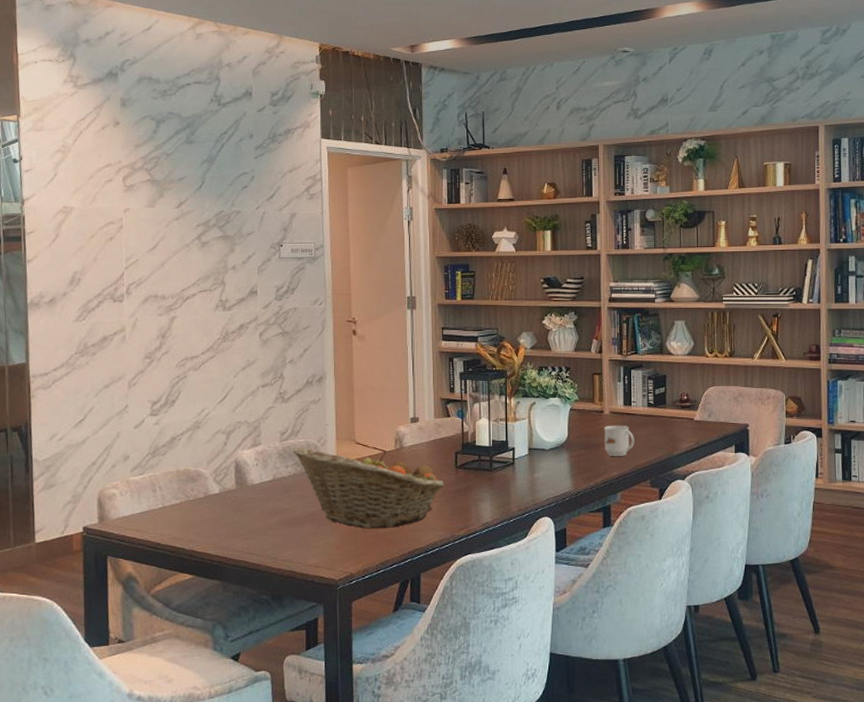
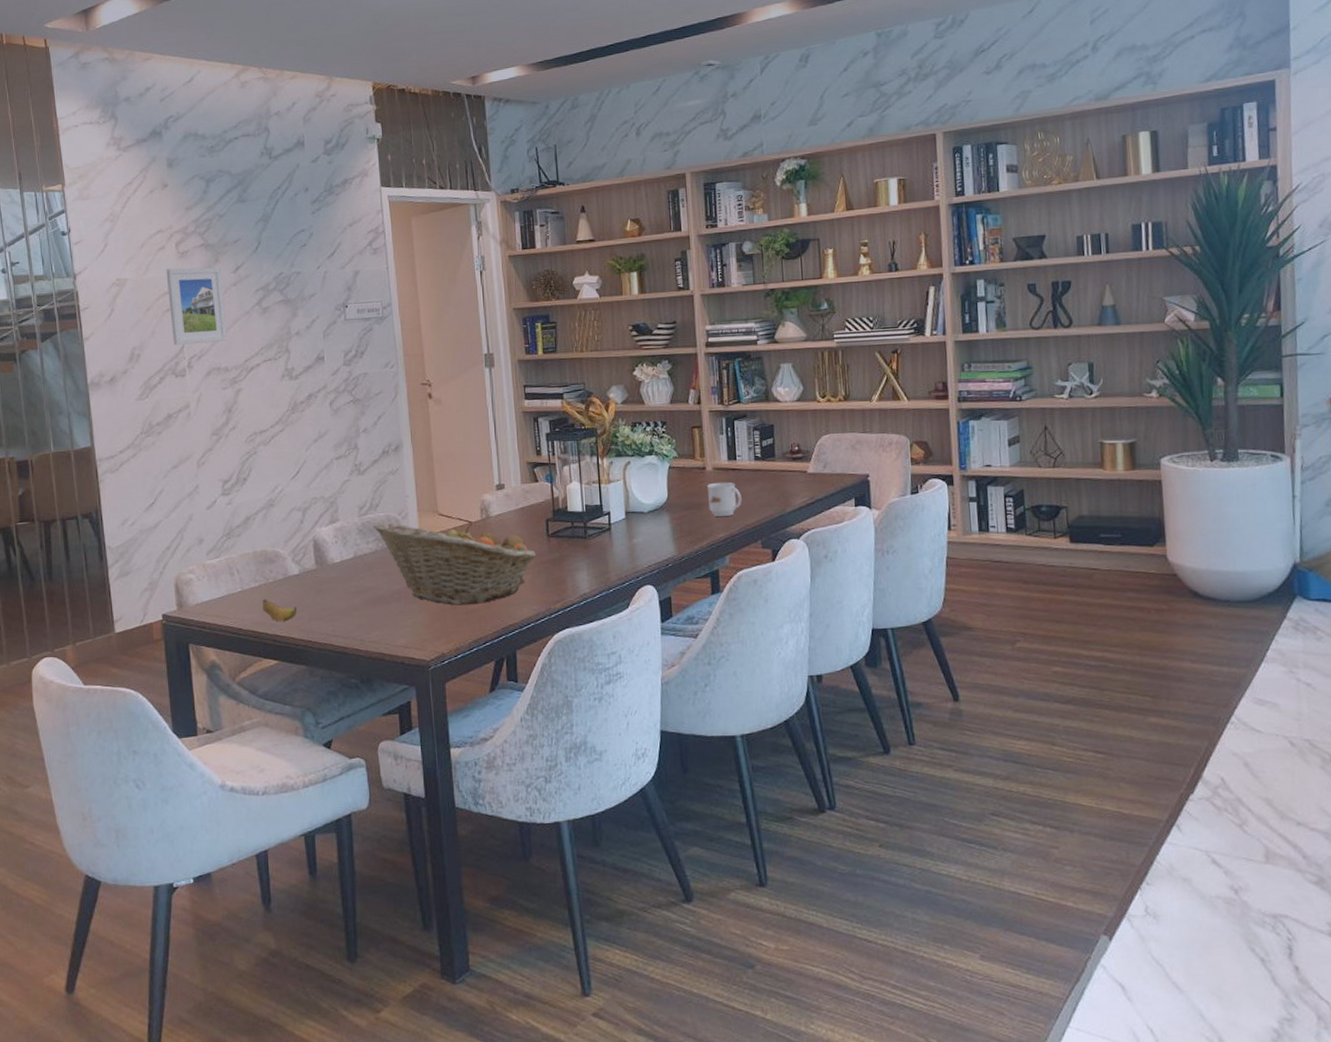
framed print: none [112,200,167,272] -> present [166,267,228,345]
banana: none [182,516,215,538] -> present [262,599,297,622]

